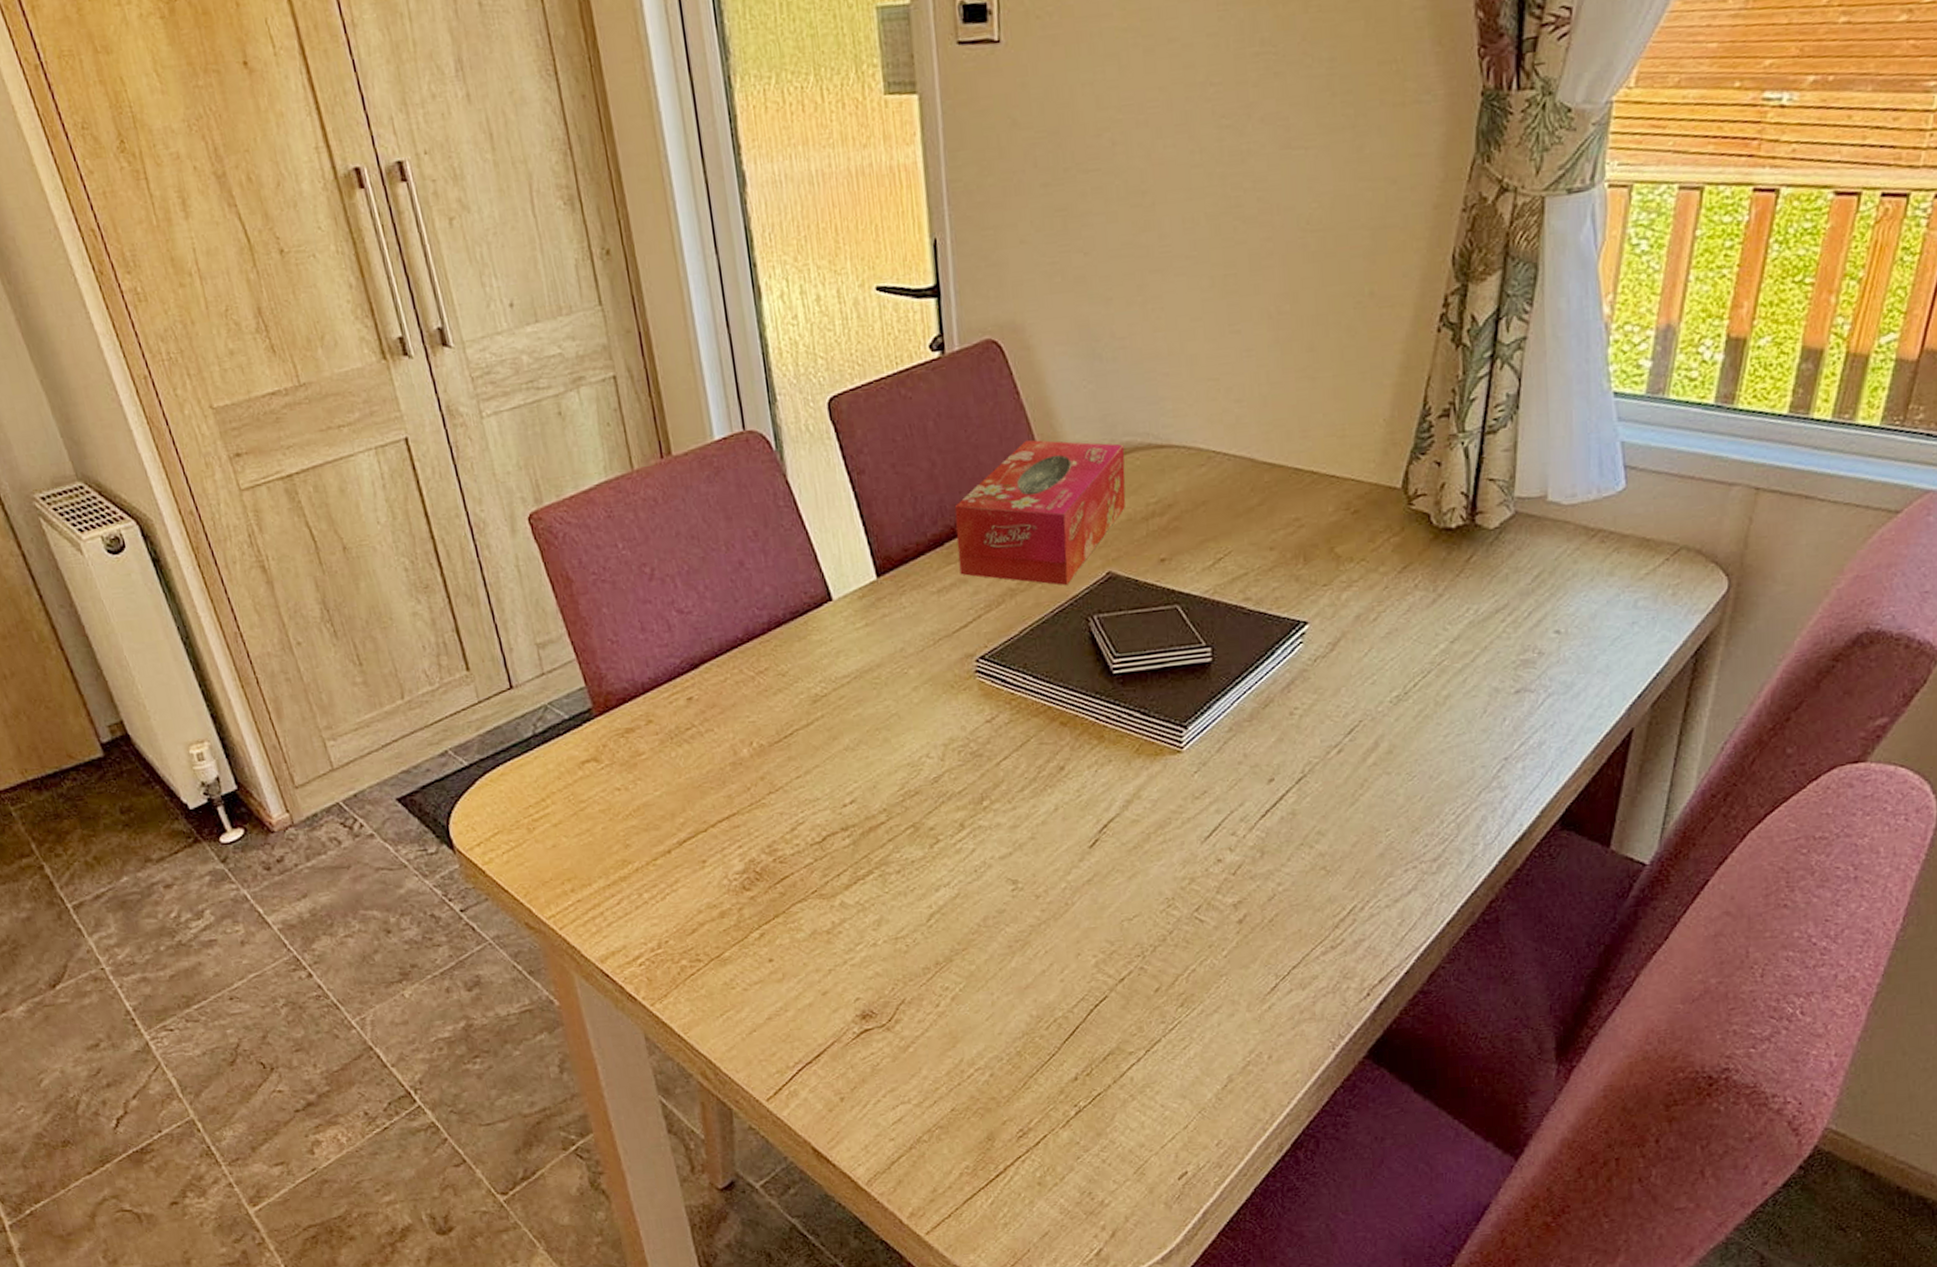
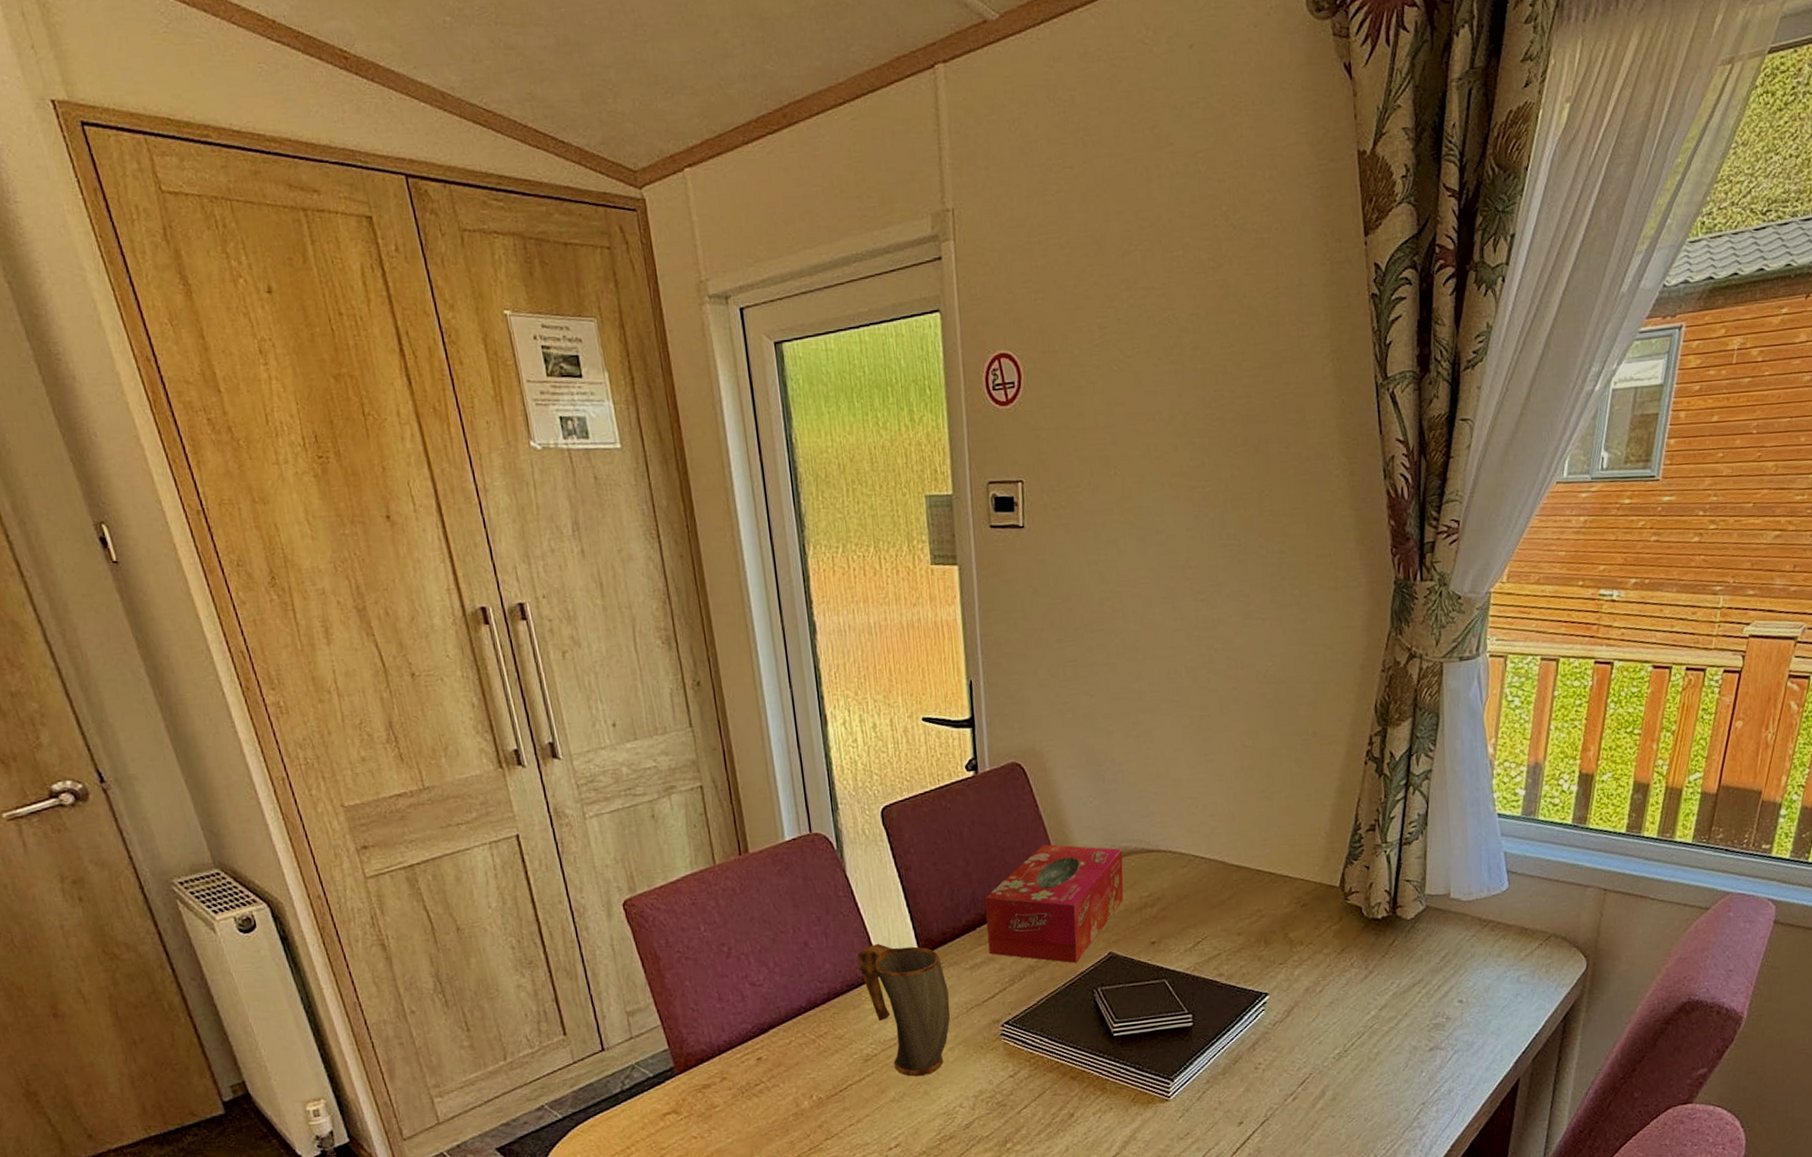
mug: none [802,562,914,721] -> present [857,943,951,1077]

